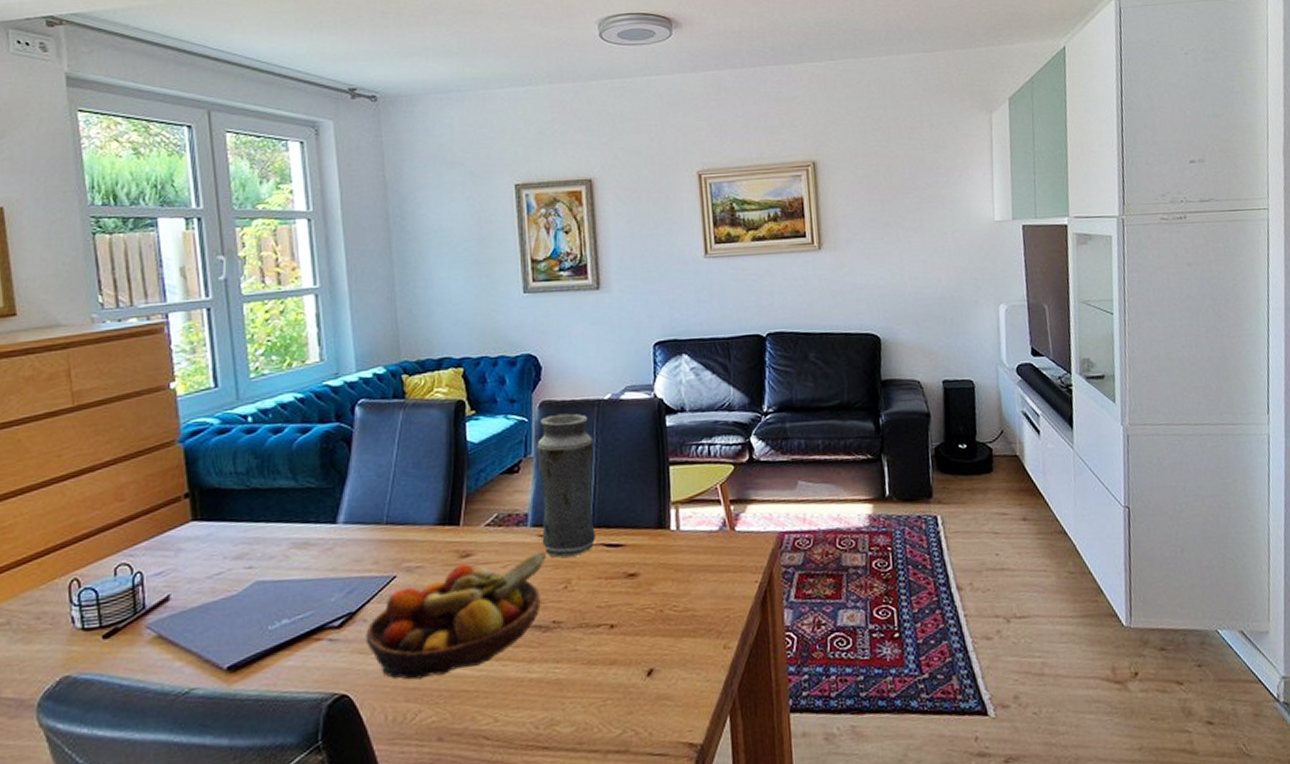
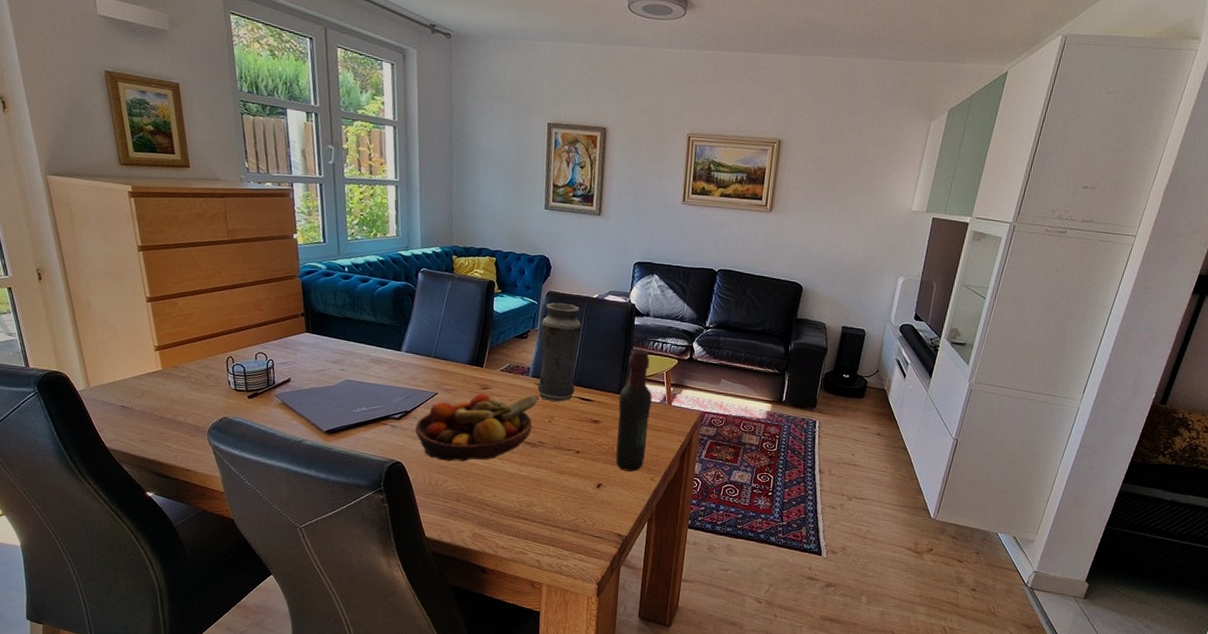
wine bottle: none [659,459,710,642] -> present [615,349,652,472]

